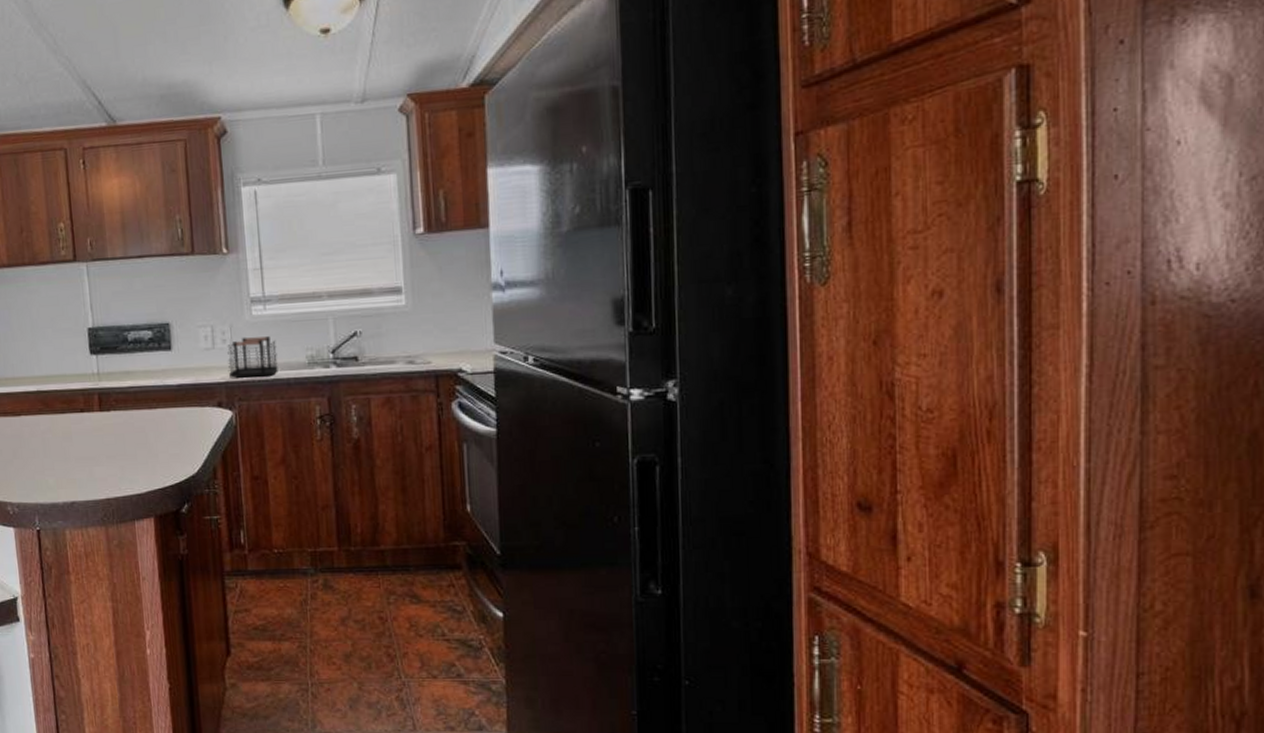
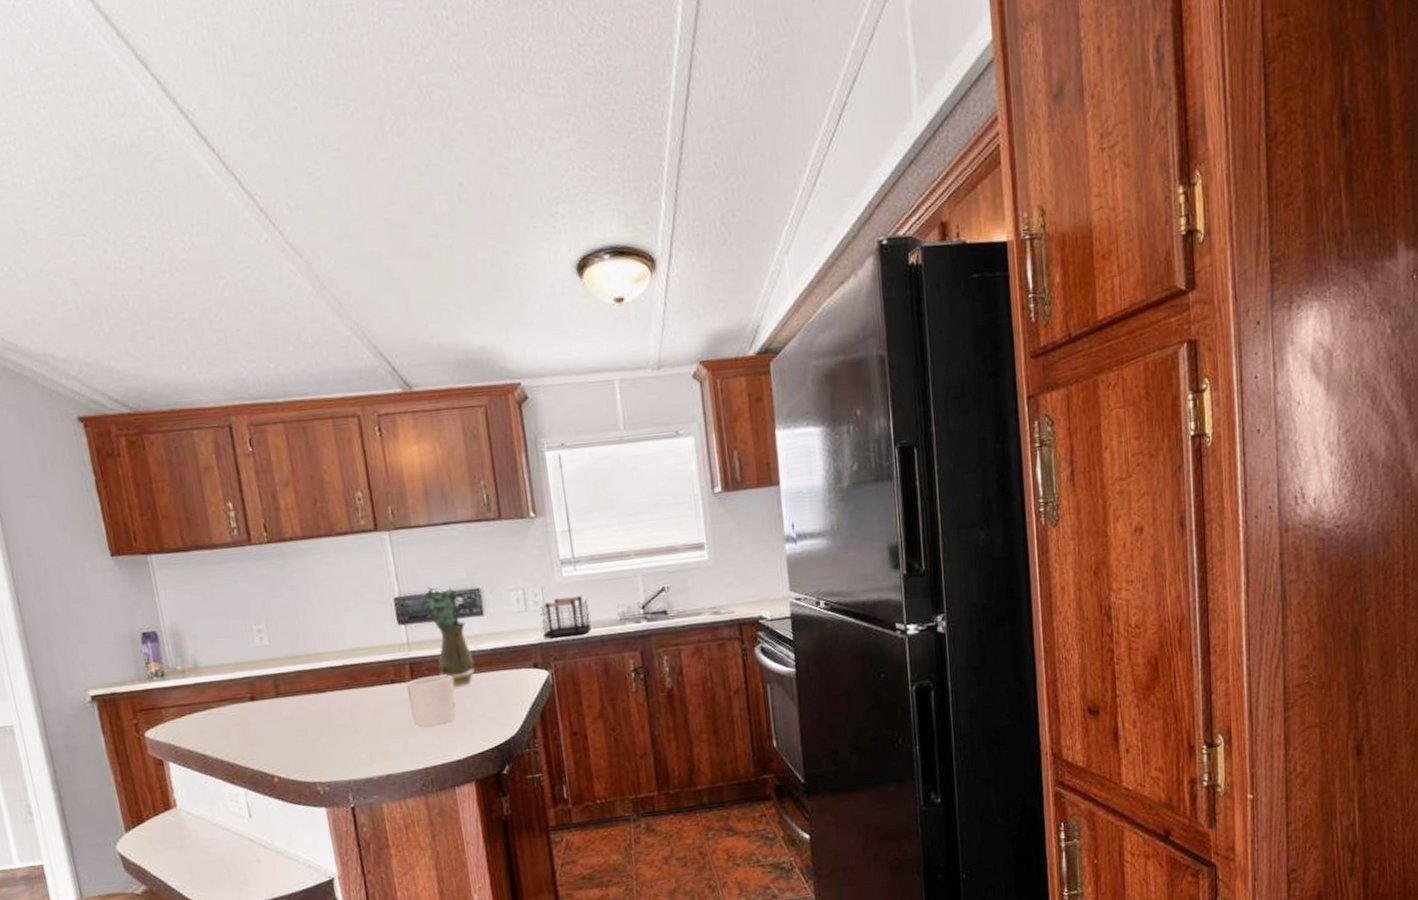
mug: none [95,407,140,458] -> present [407,674,457,728]
vase: none [113,317,161,420] -> present [422,585,475,687]

